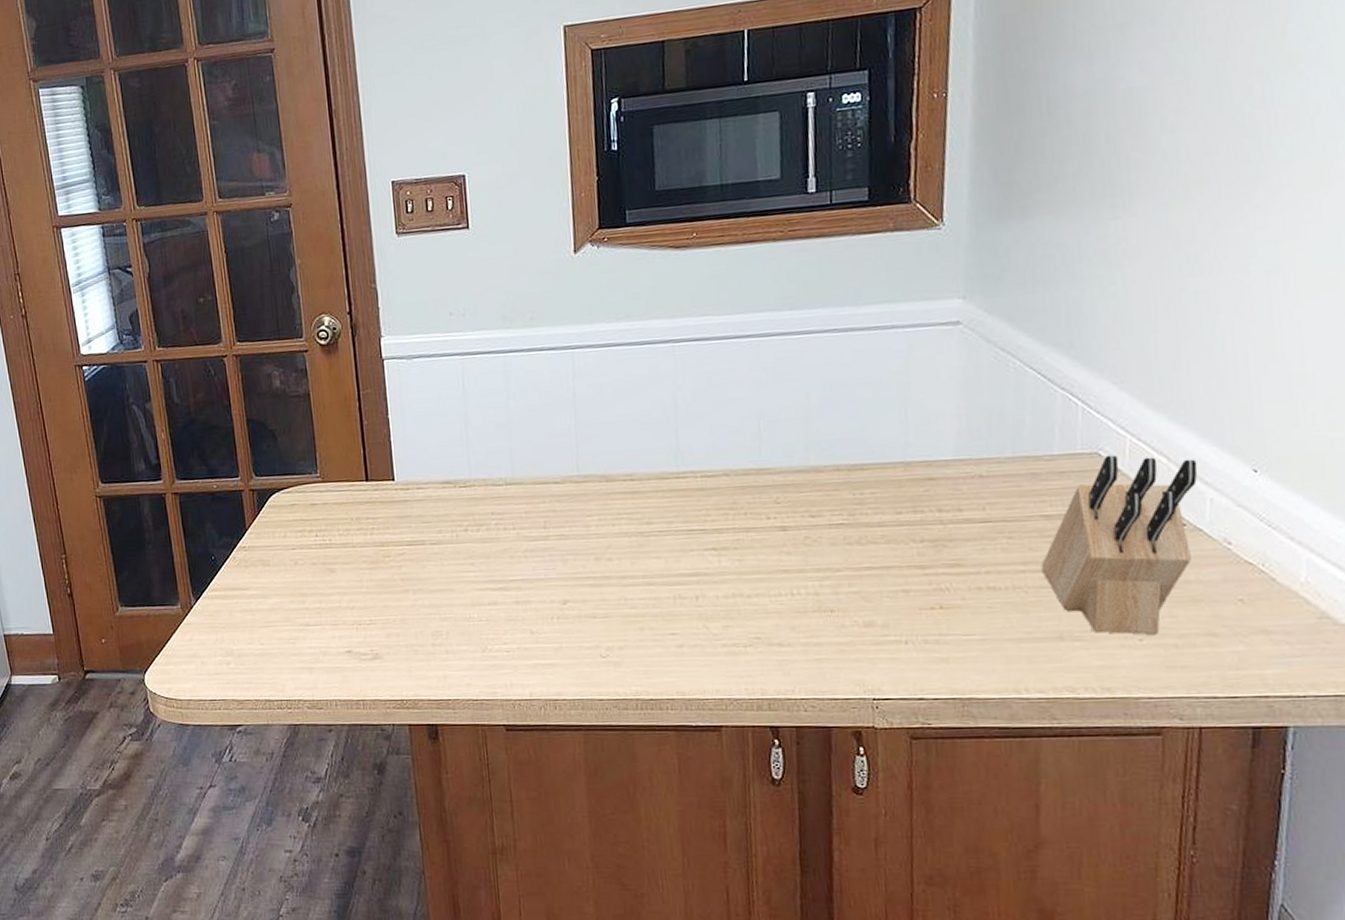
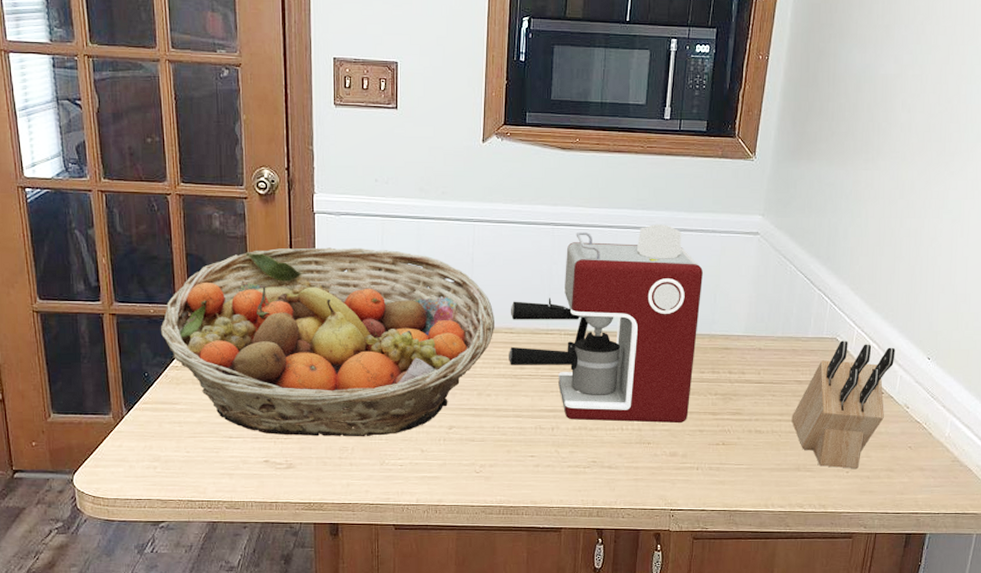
fruit basket: none [224,393,609,621] -> present [160,247,494,437]
coffee maker: none [627,325,886,586] -> present [509,224,703,424]

